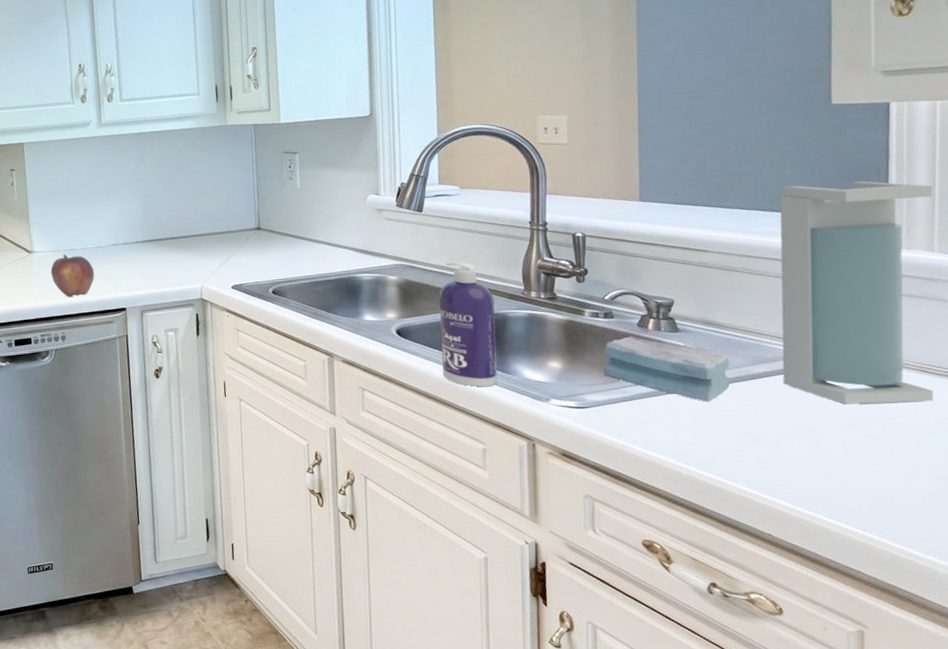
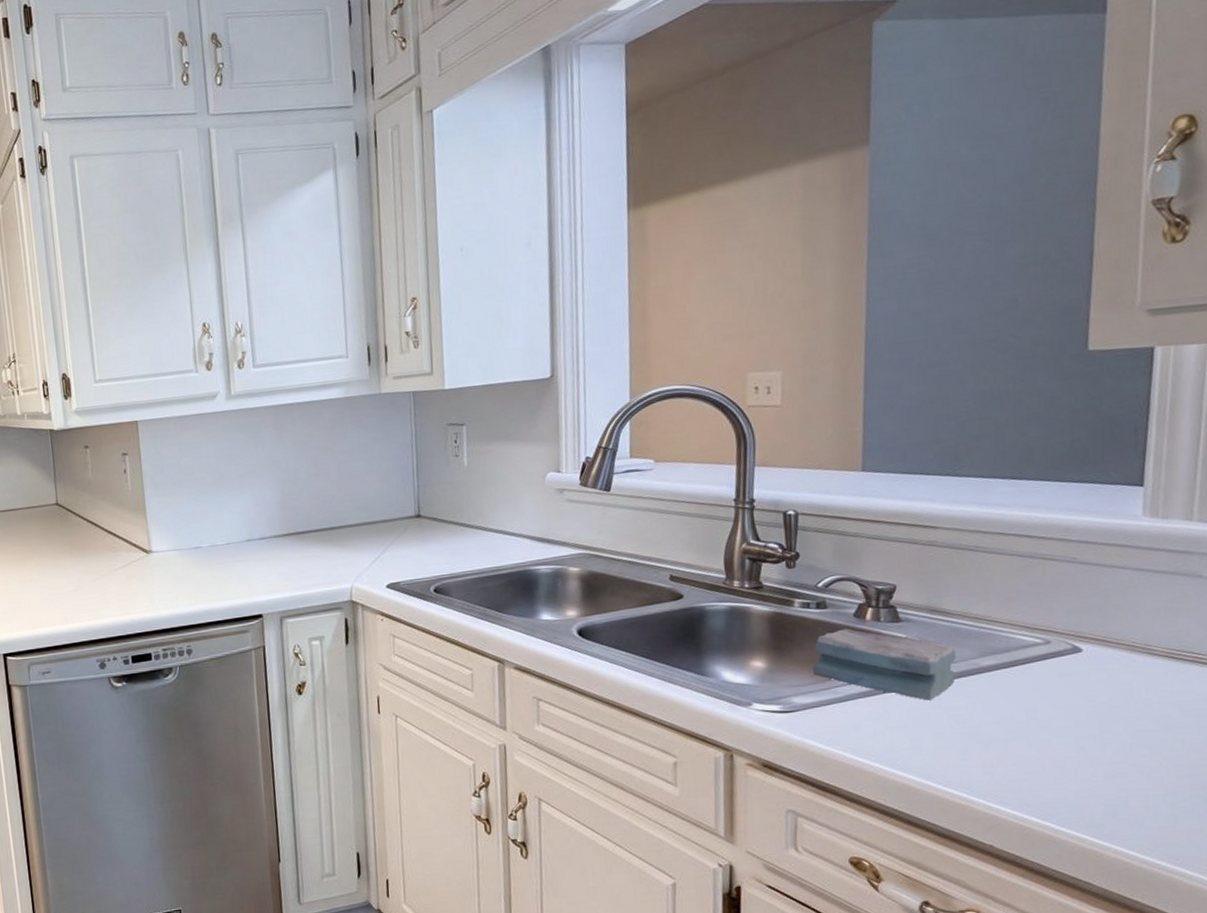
fruit: present [50,254,95,298] -> none [172,553,226,604]
spray bottle: present [439,261,498,387] -> none [627,548,693,692]
soap dispenser: present [779,181,934,405] -> none [1014,440,1197,698]

